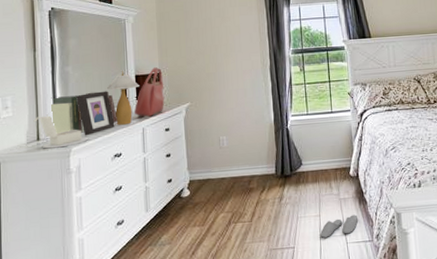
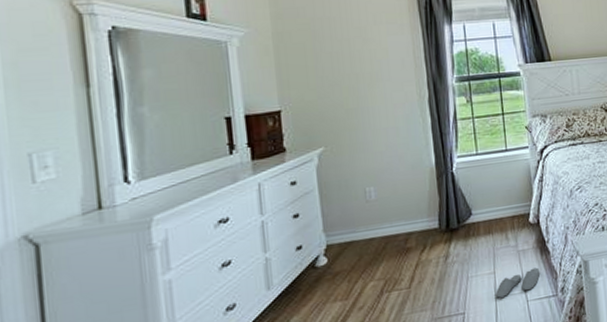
jewelry box: present [33,115,89,149] -> none [91,175,179,221]
books: present [47,92,117,134] -> none [112,138,221,198]
picture frame: present [76,91,115,136] -> none [157,137,218,199]
table lamp: present [105,71,139,125] -> none [200,110,252,182]
handbag: present [134,67,165,117] -> none [245,104,289,169]

